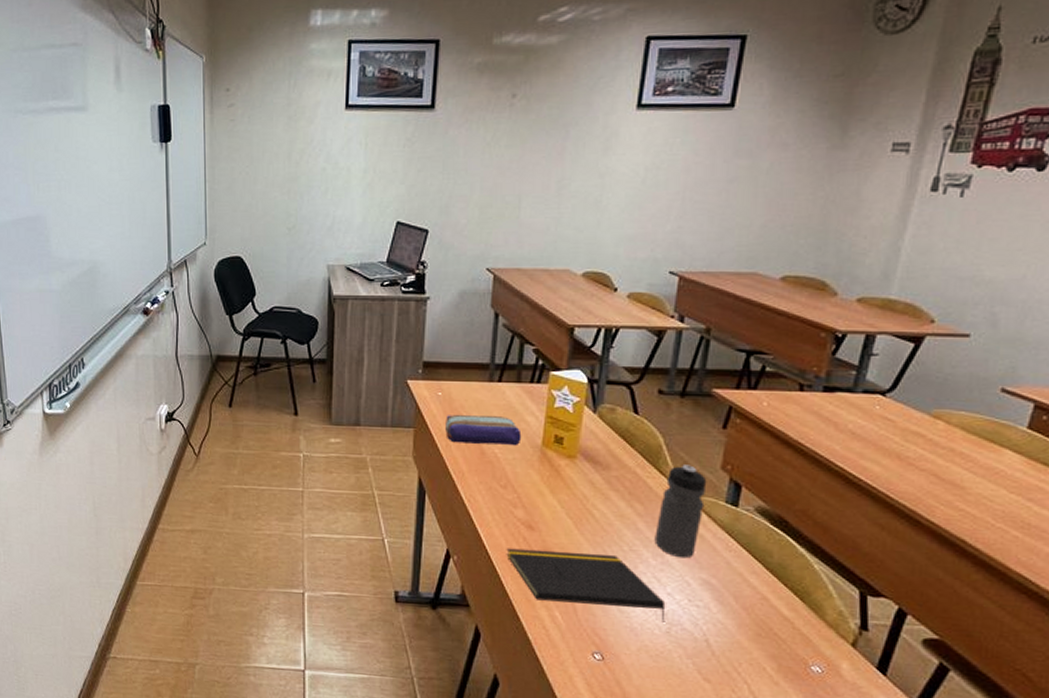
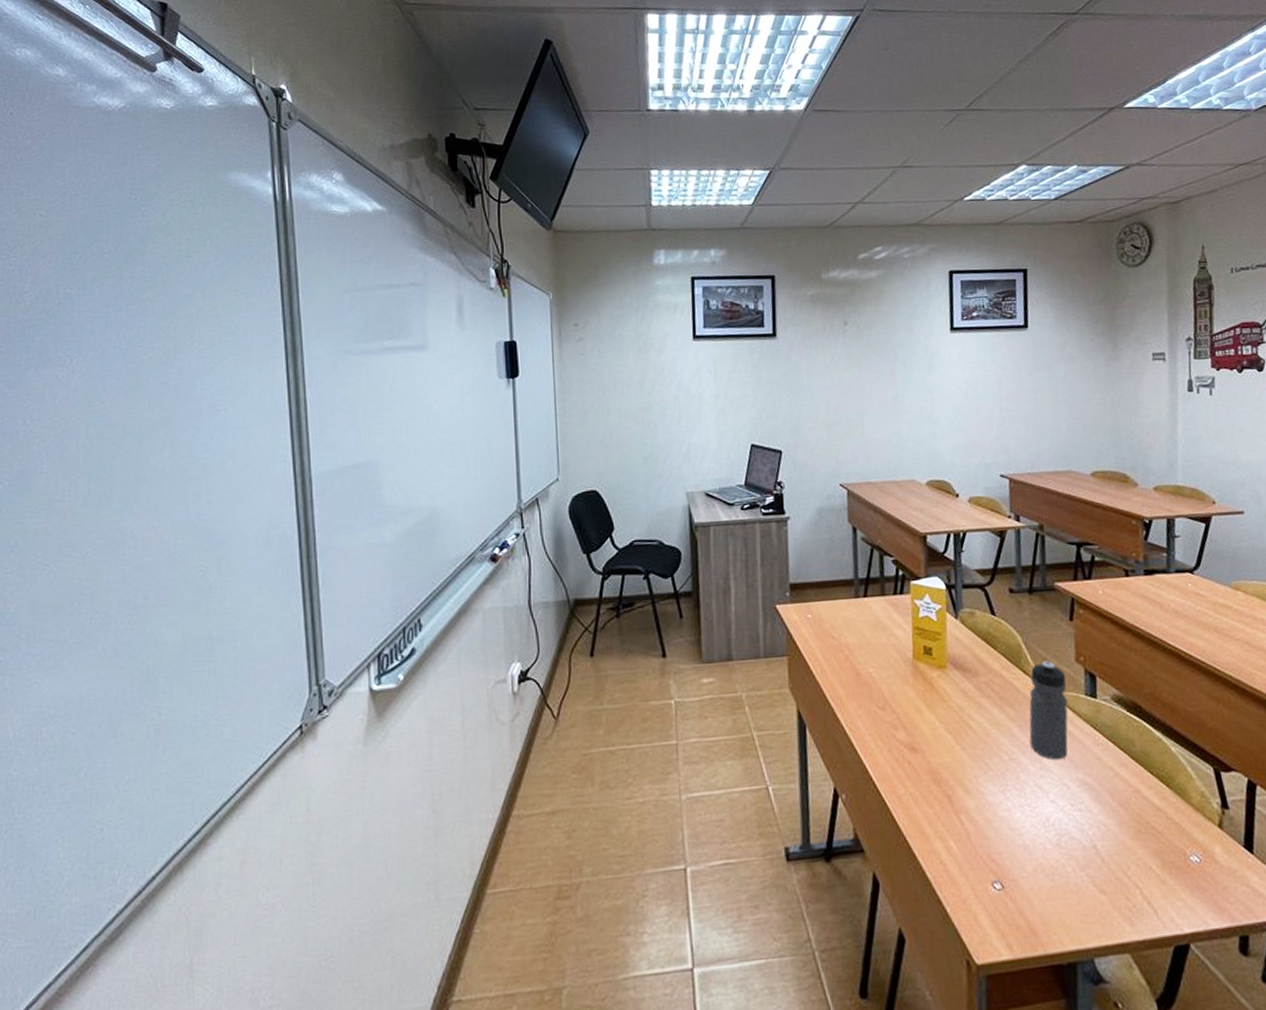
pencil case: present [445,414,522,446] -> none [817,632,893,667]
notepad: present [506,548,666,623] -> none [893,768,1054,834]

